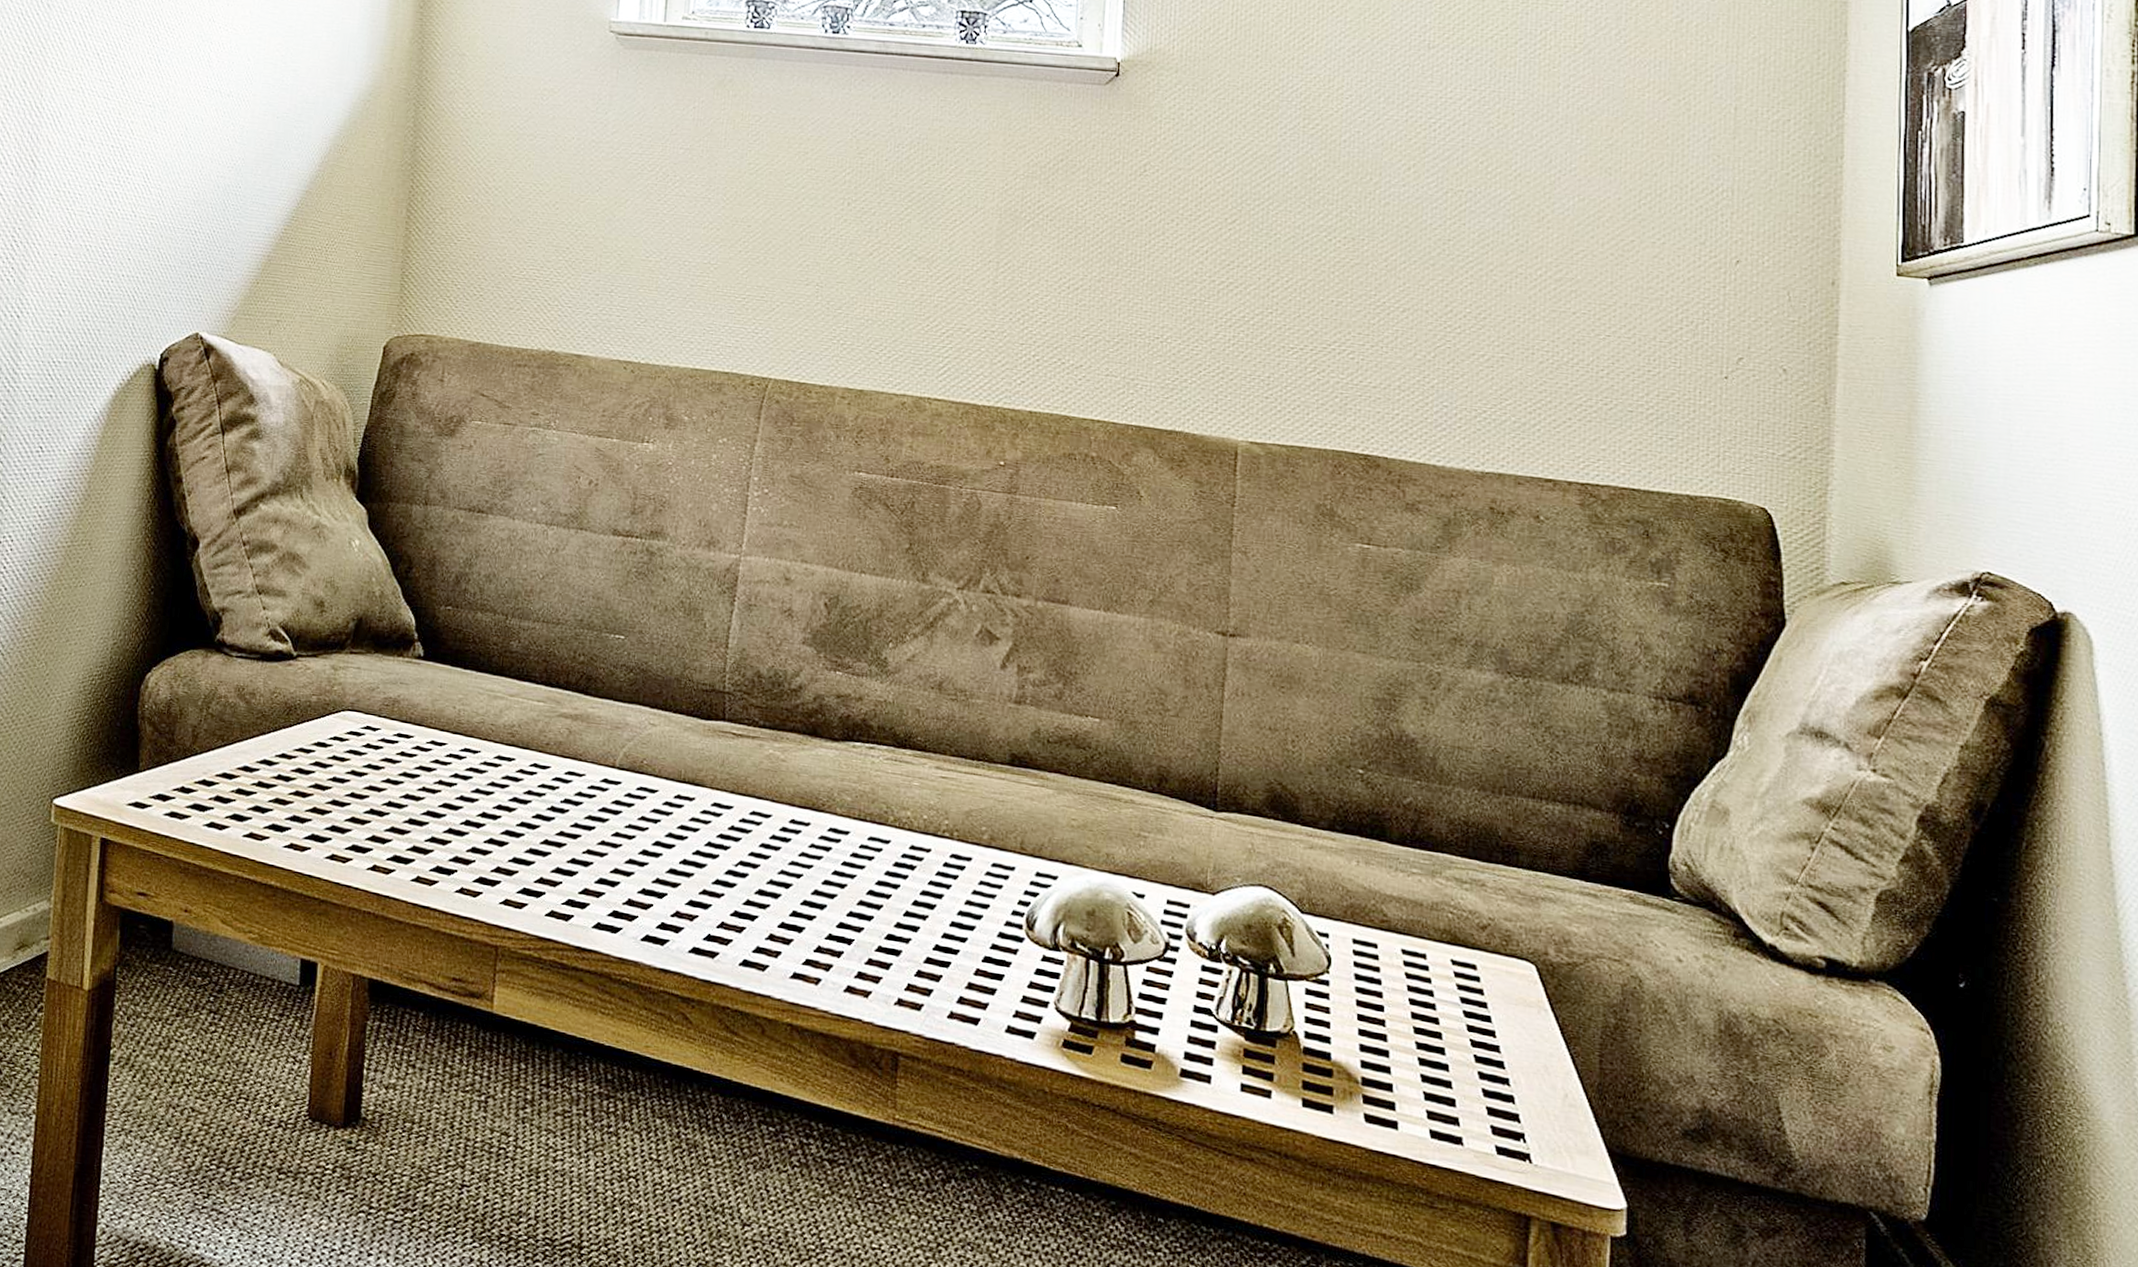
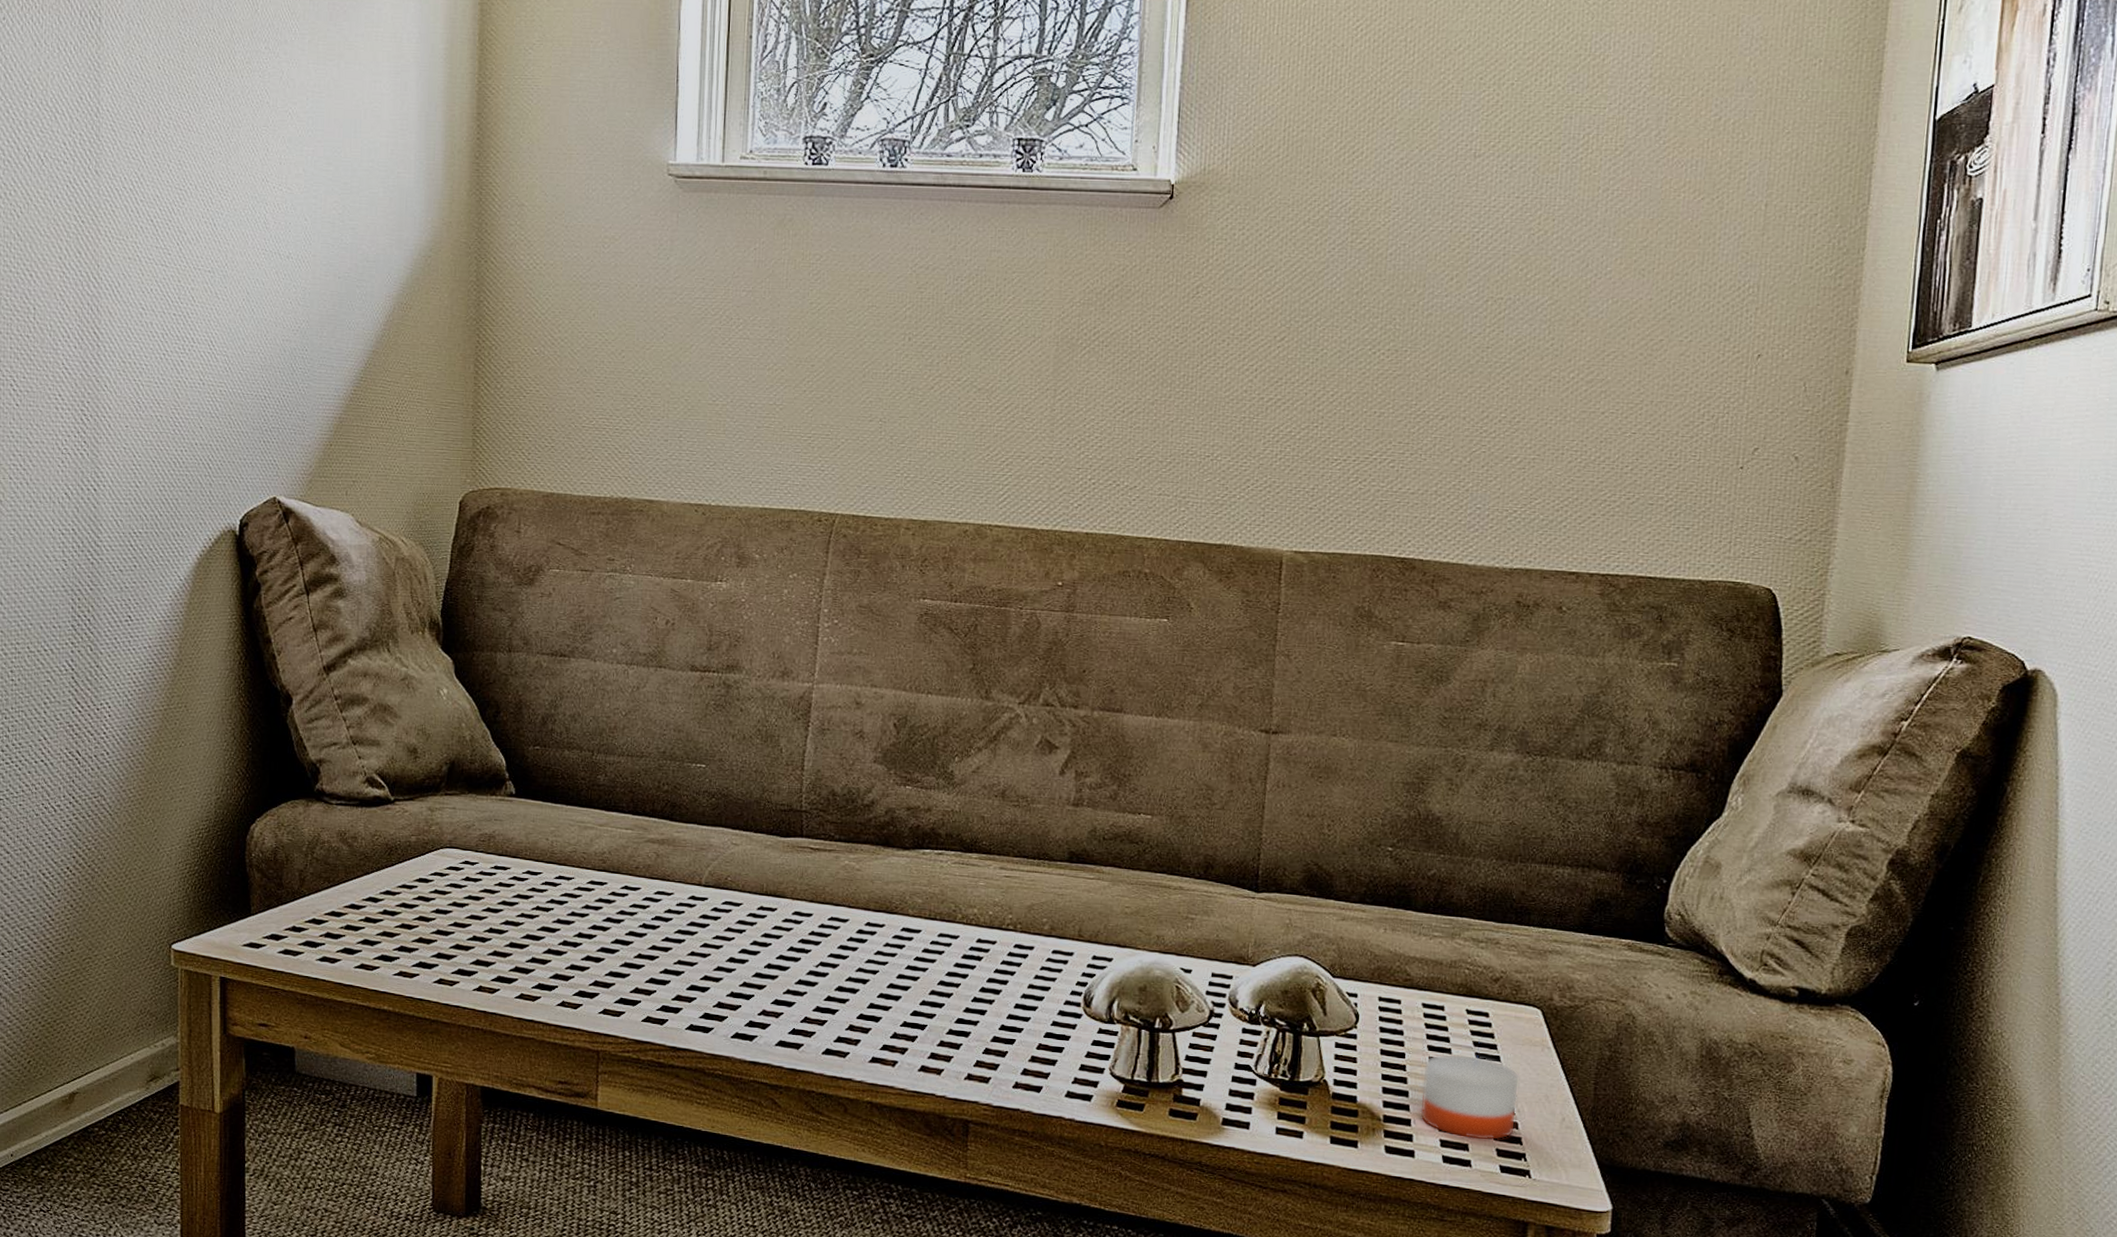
candle: none [1403,995,1515,1116] -> present [1420,1039,1520,1141]

